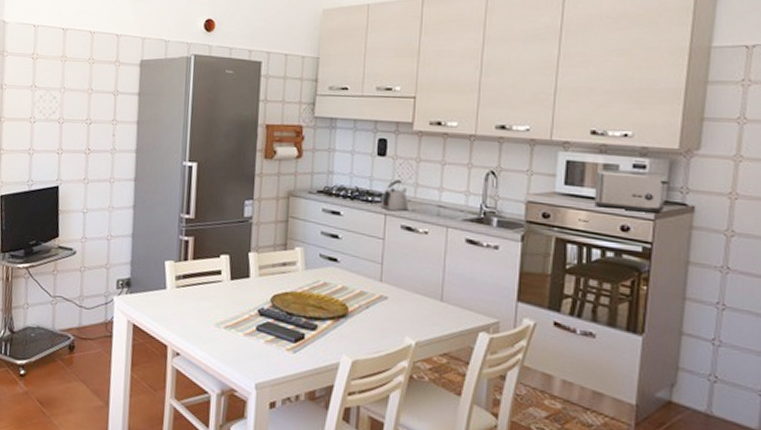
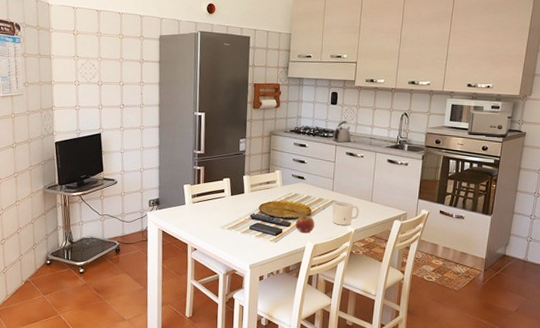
fruit: none [324,315,354,343] -> present [295,215,315,233]
mug: none [381,296,423,336] -> present [332,201,359,226]

